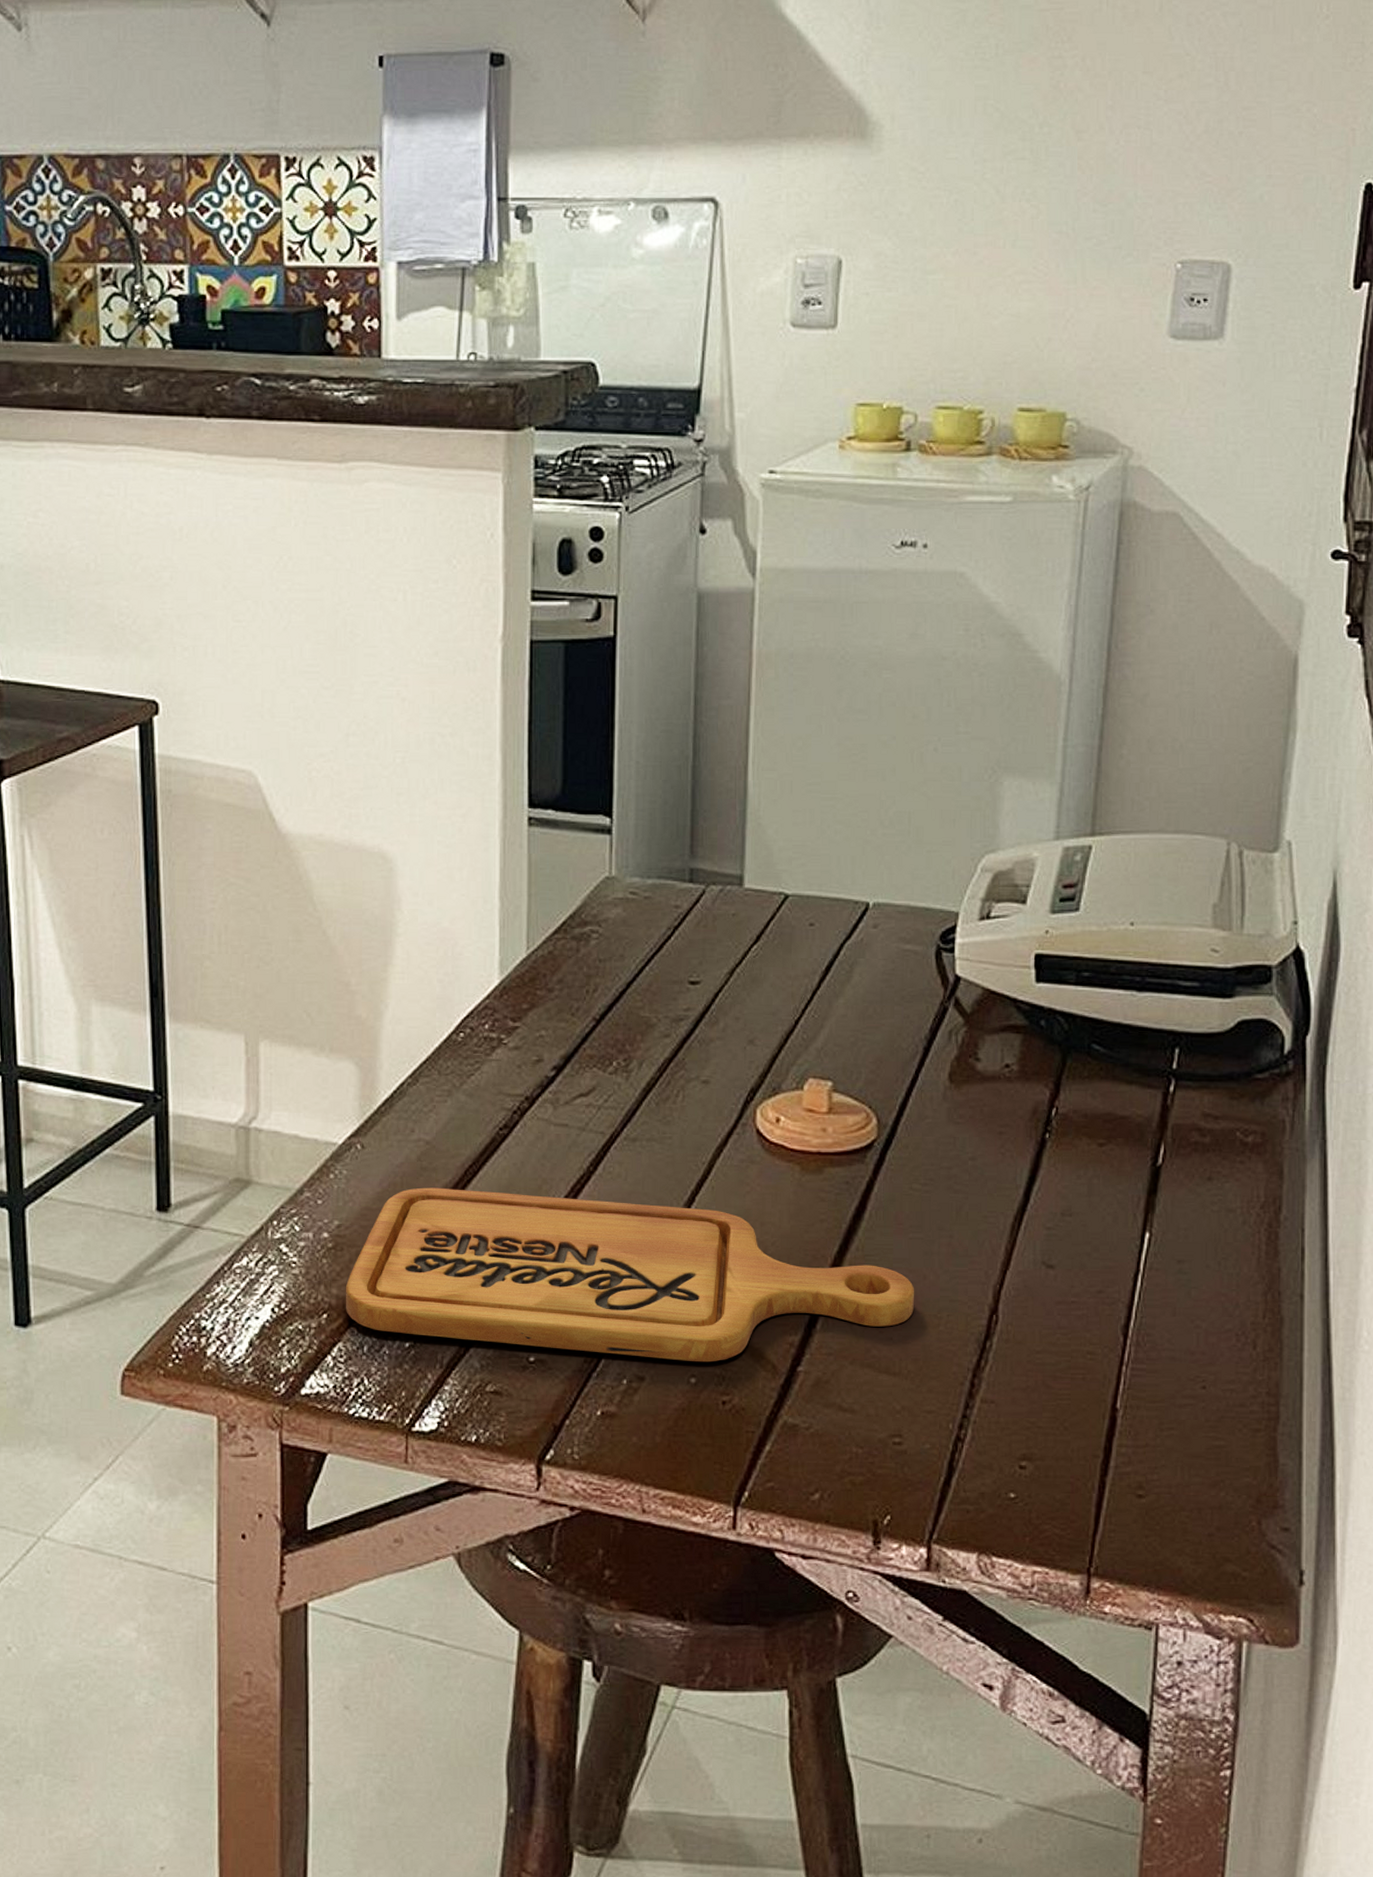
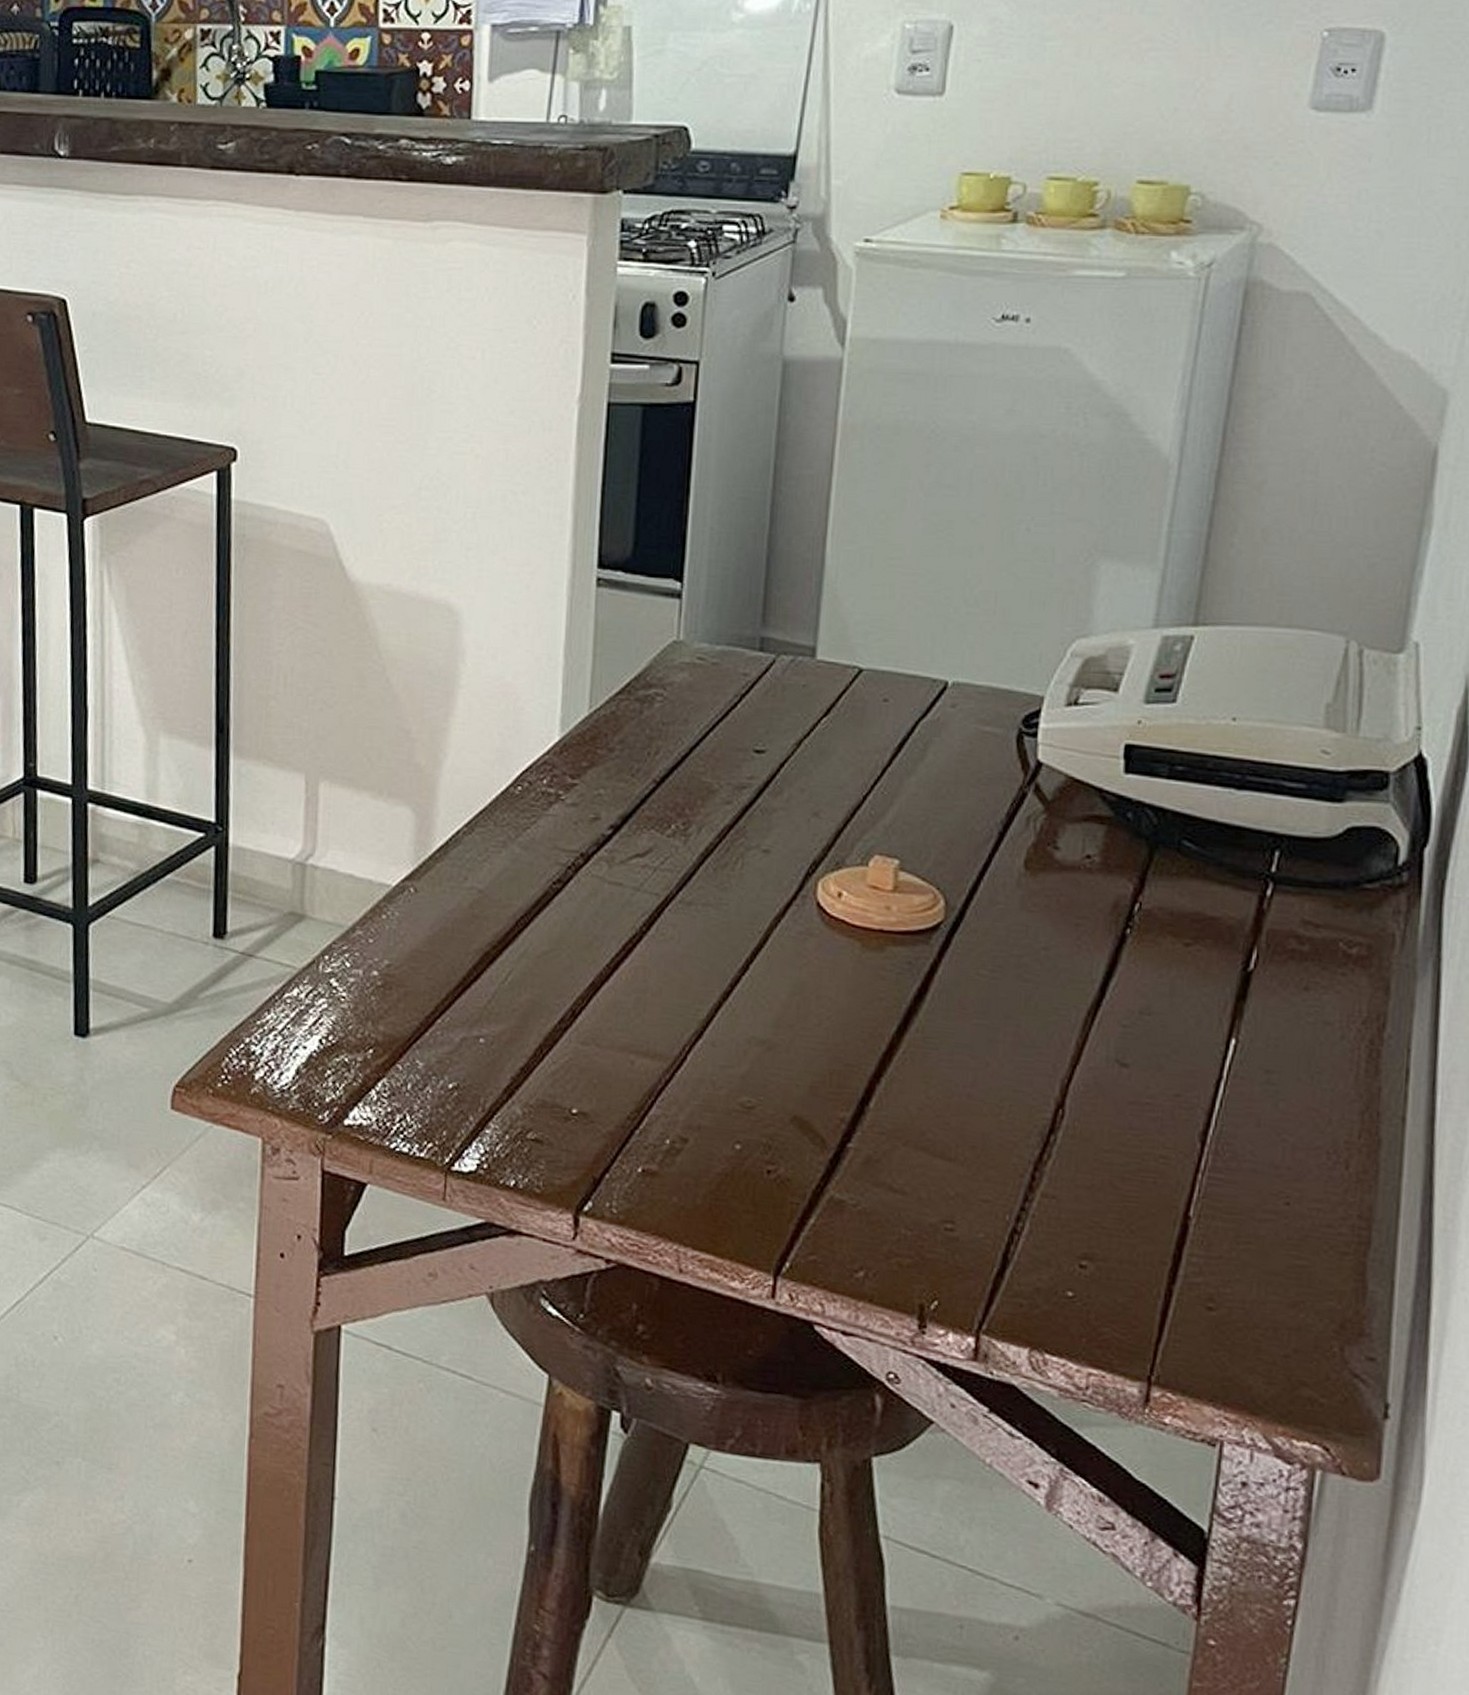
cutting board: present [345,1187,915,1363] -> none [391,934,977,1131]

